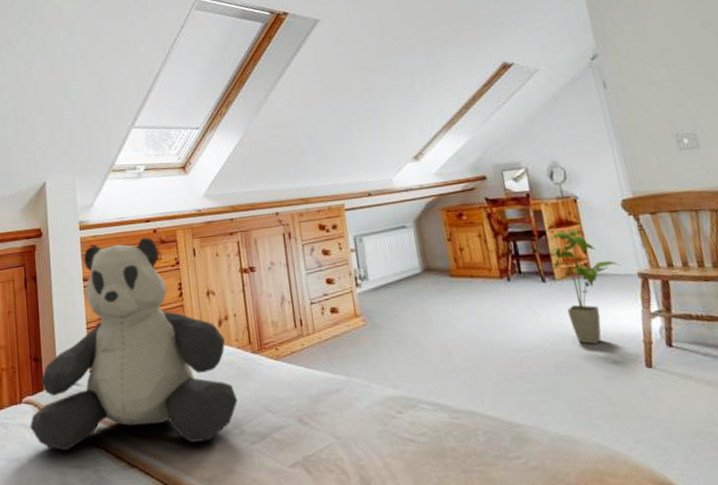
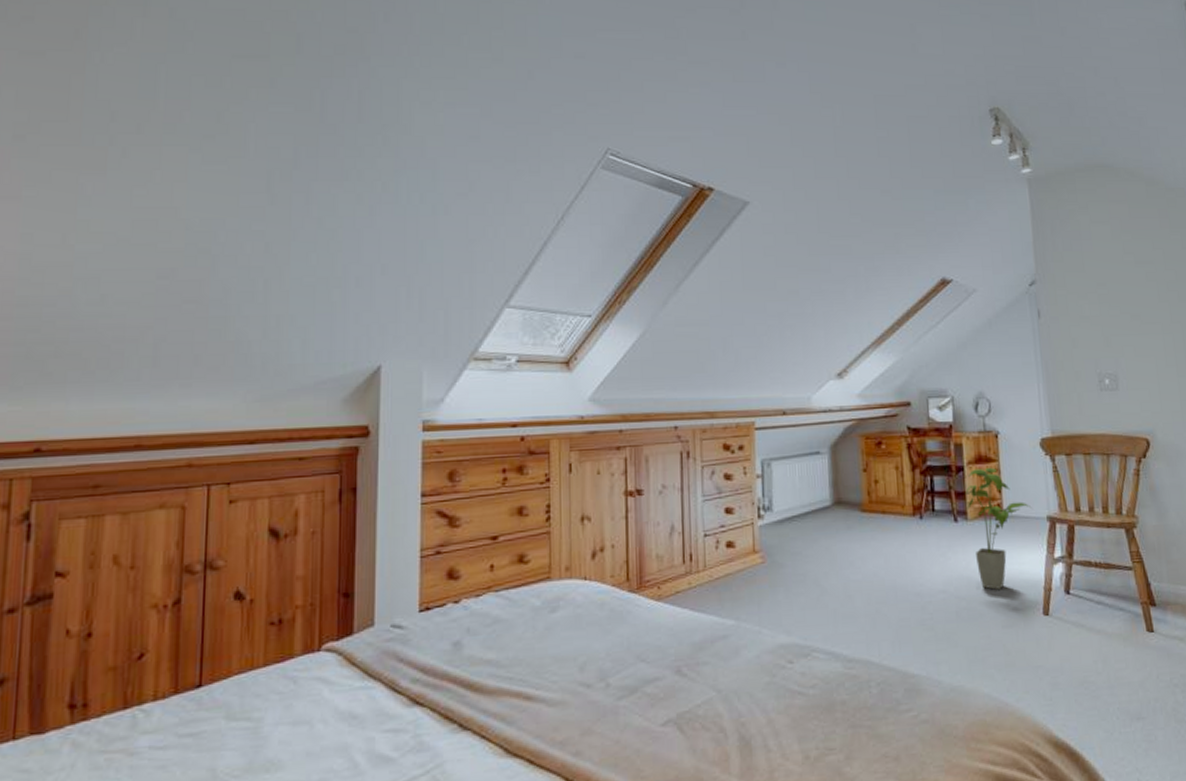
teddy bear: present [30,237,238,451] -> none [330,445,607,712]

